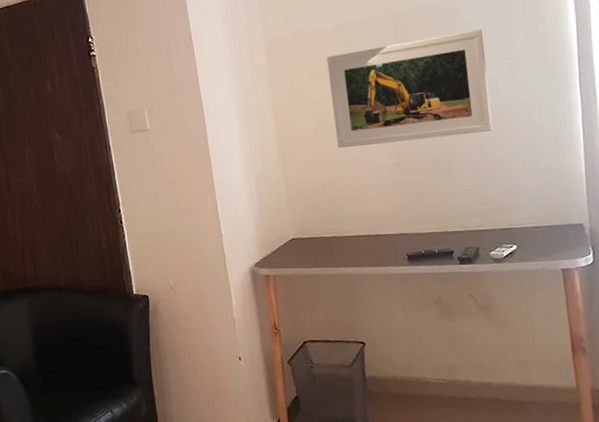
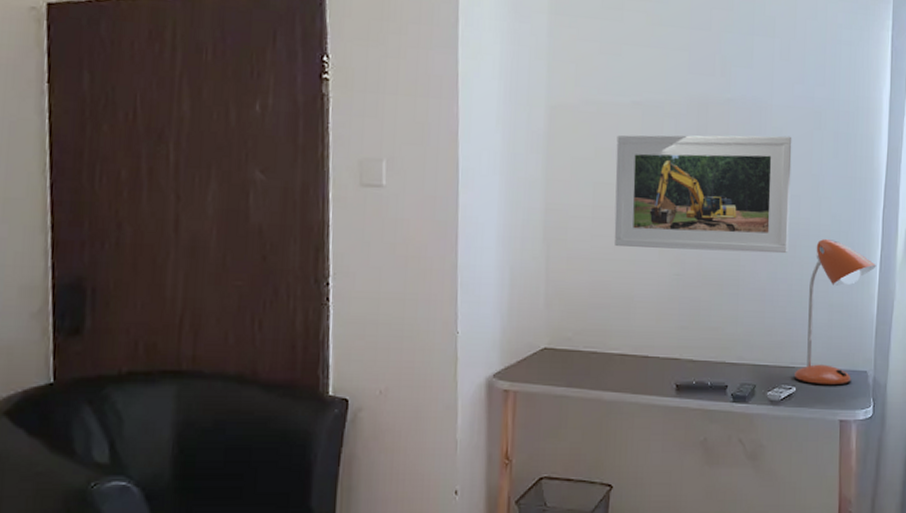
desk lamp: none [513,113,579,242] -> present [795,239,876,386]

